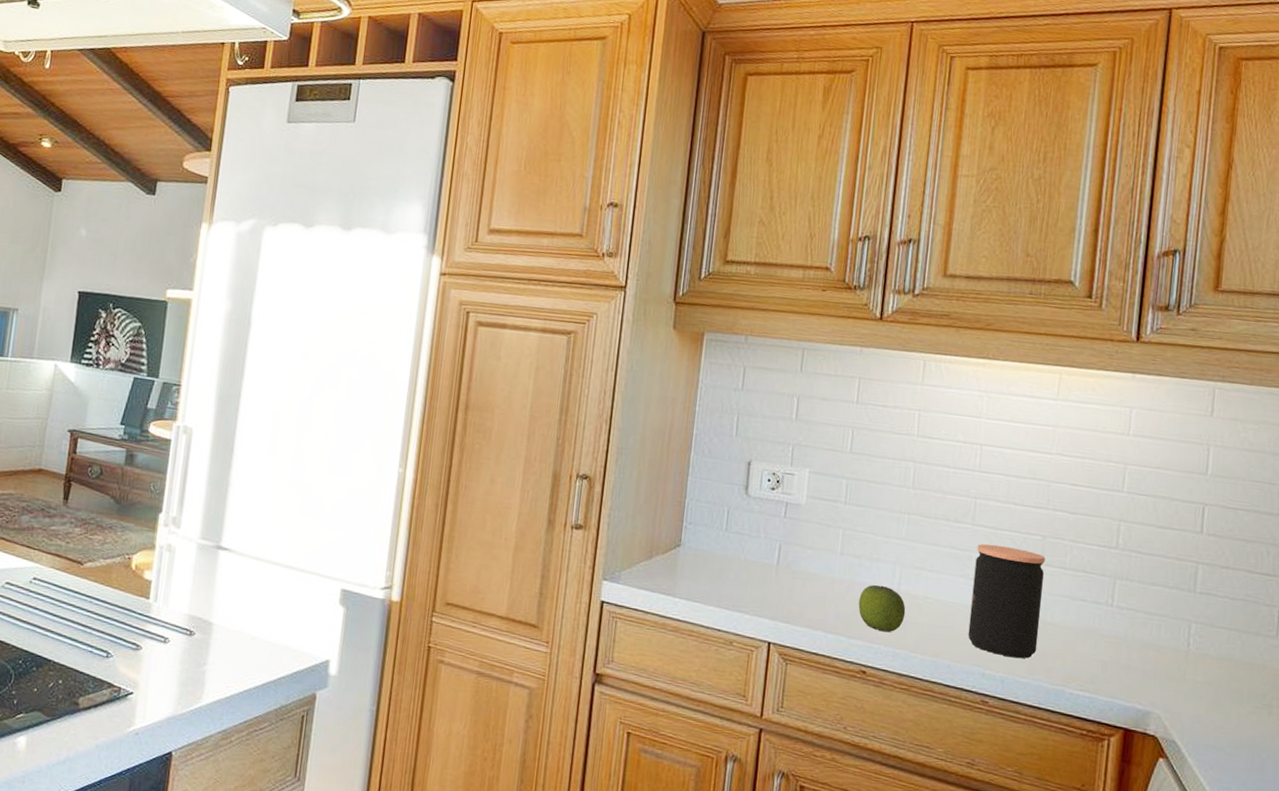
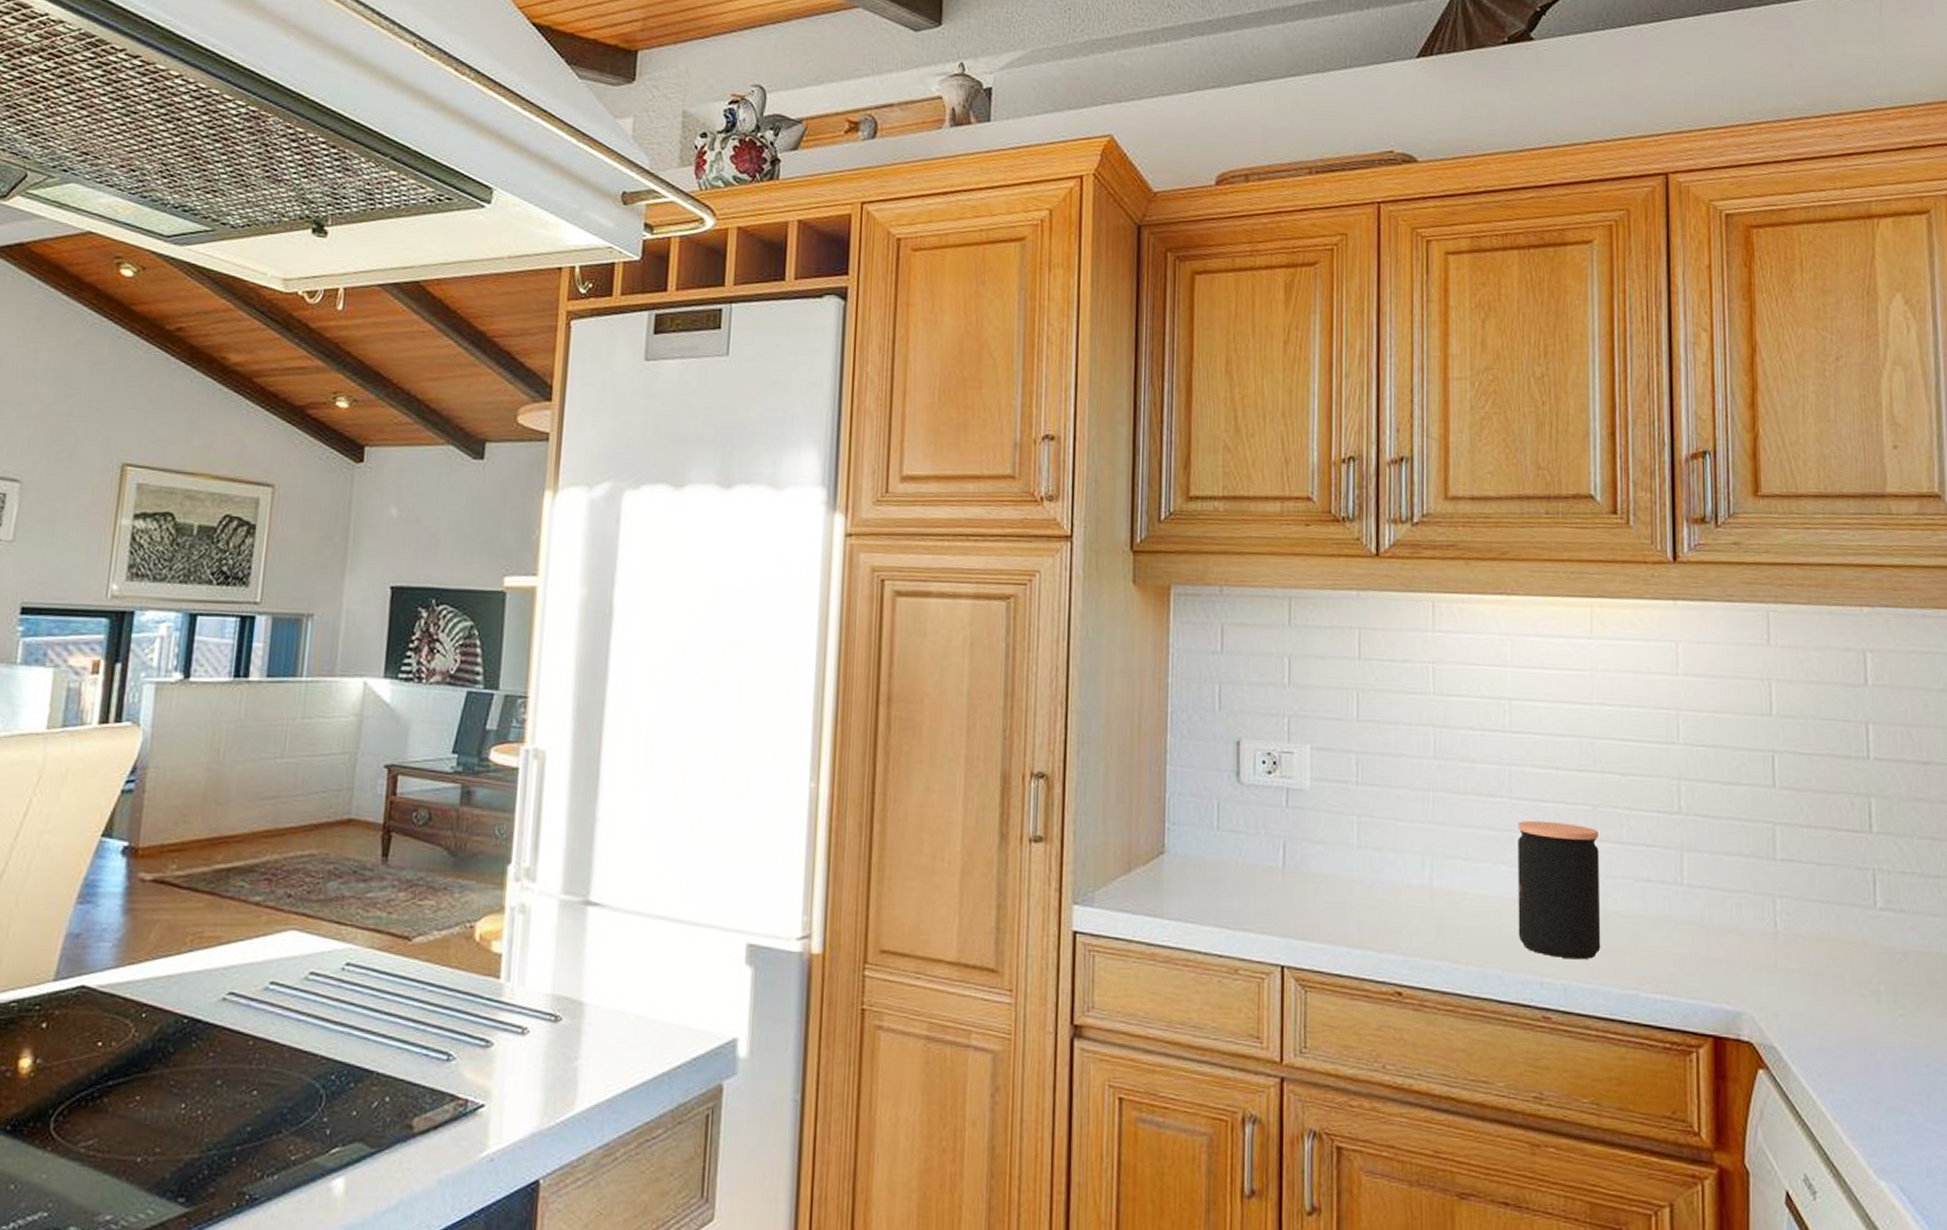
apple: present [858,585,906,632] -> none [1385,882,1442,941]

